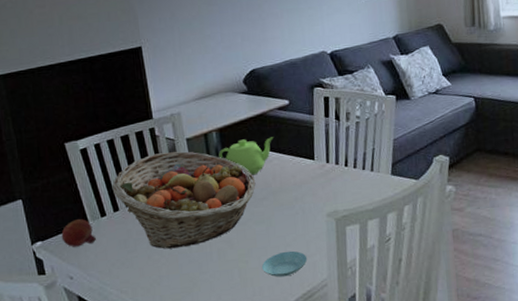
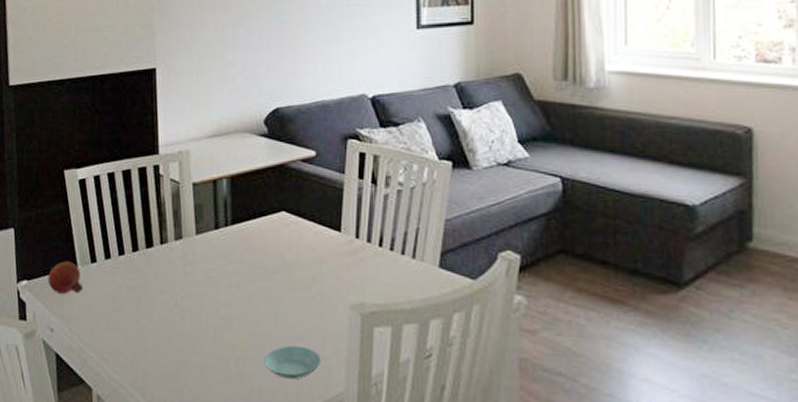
fruit basket: present [112,151,256,249] -> none [106,196,267,317]
teapot: present [218,137,273,176] -> none [227,193,293,240]

